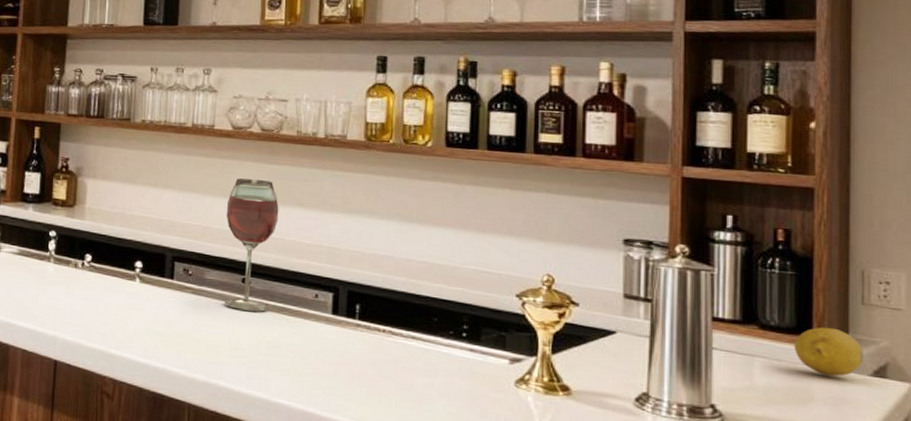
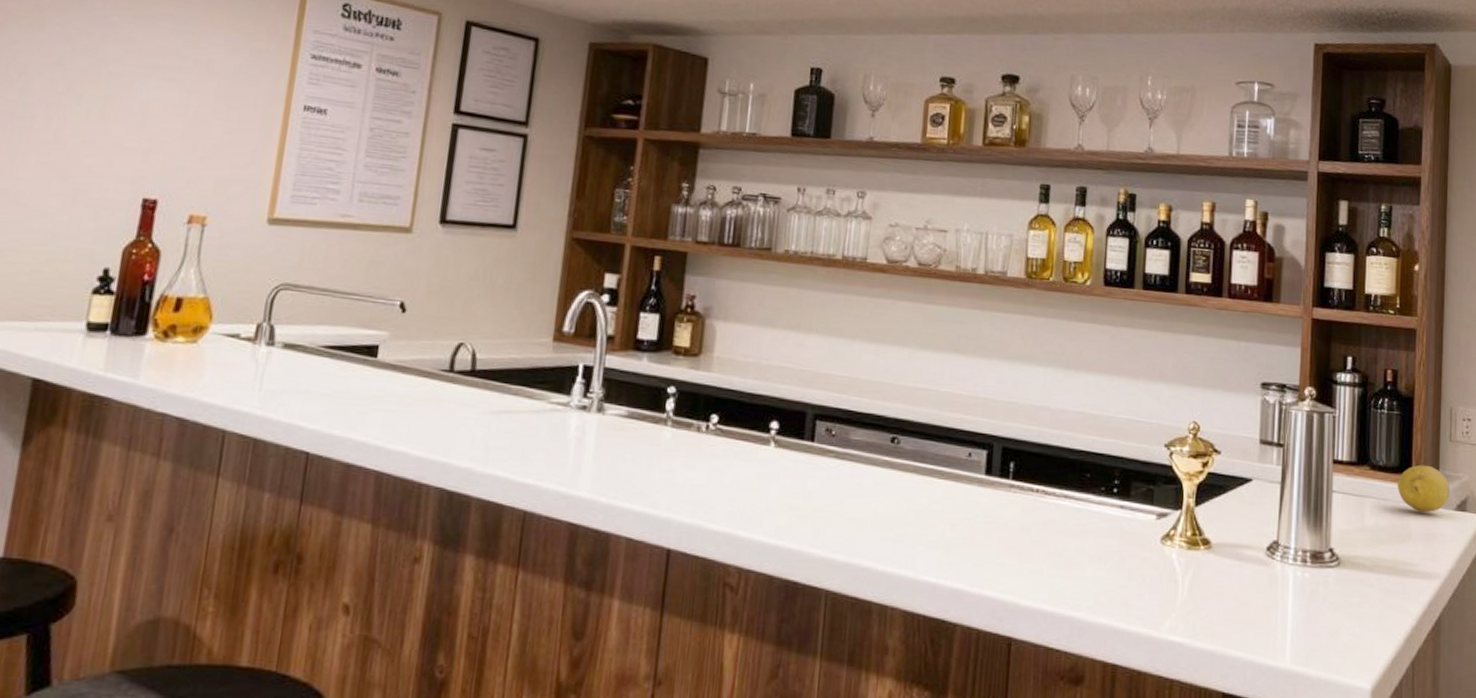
wineglass: present [224,178,279,312] -> none [870,320,934,476]

